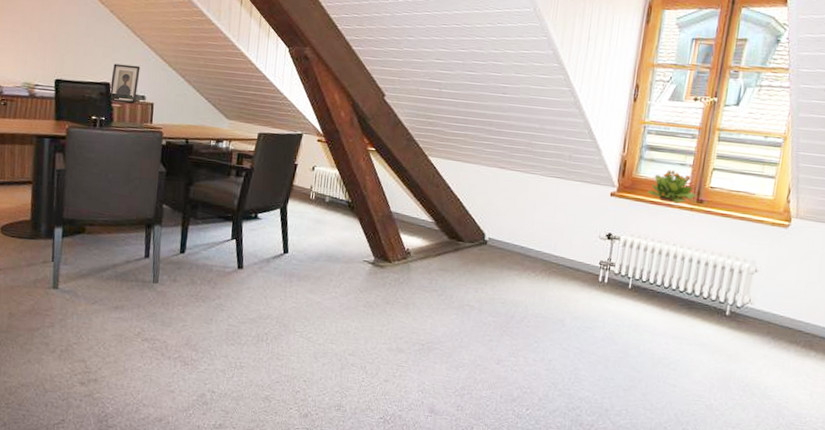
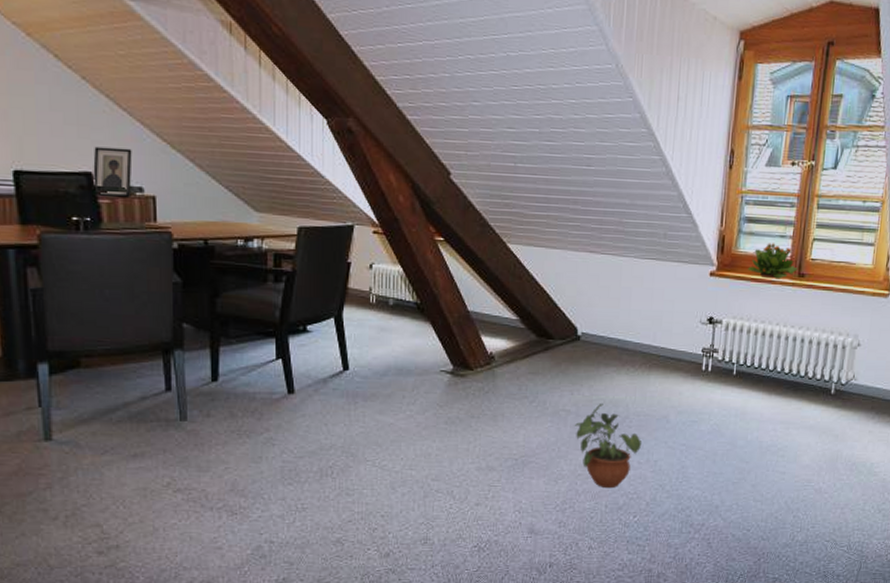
potted plant: none [476,303,538,380] -> present [574,404,641,487]

